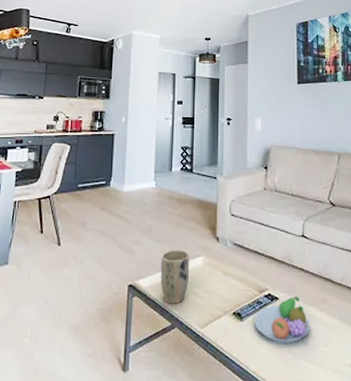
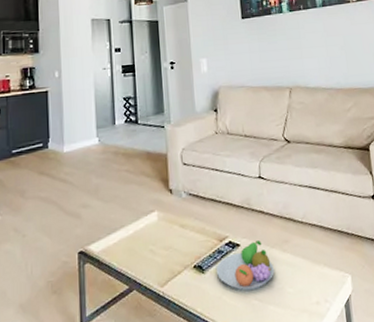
plant pot: present [160,249,190,304] -> none [111,207,144,267]

